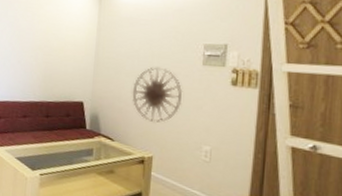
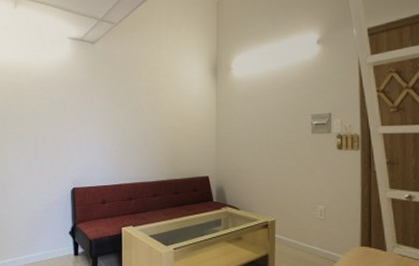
wall art: present [132,66,183,123] -> none [252,138,297,189]

